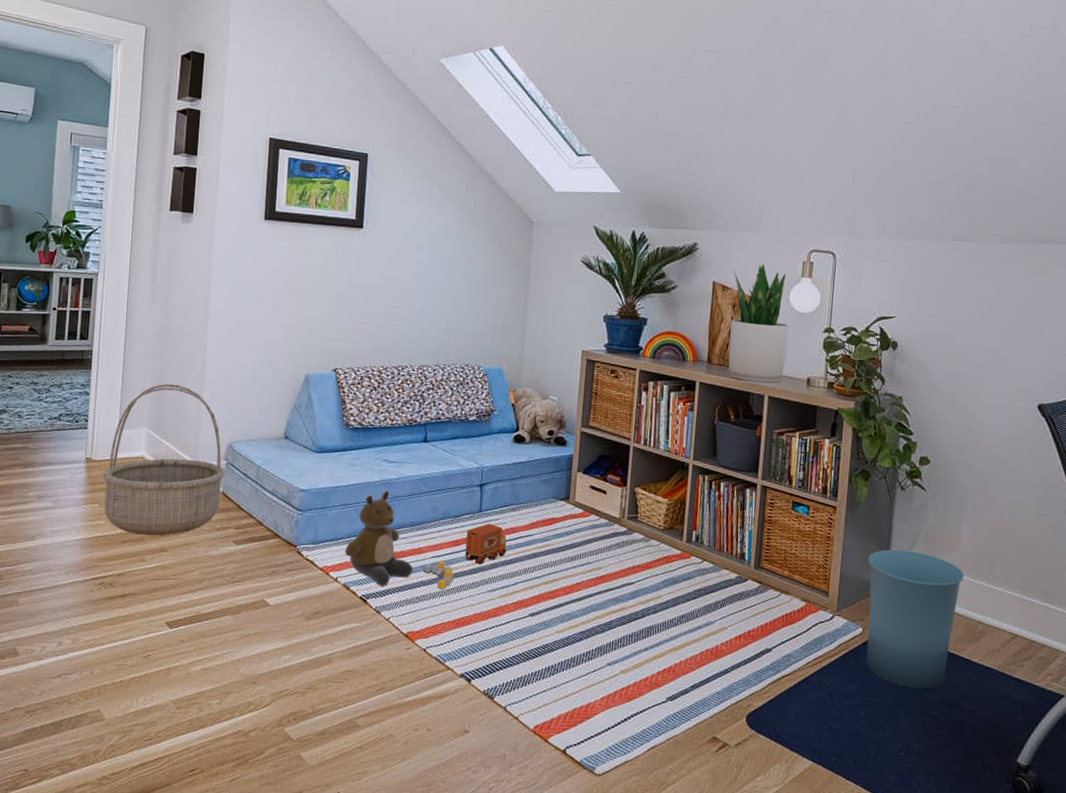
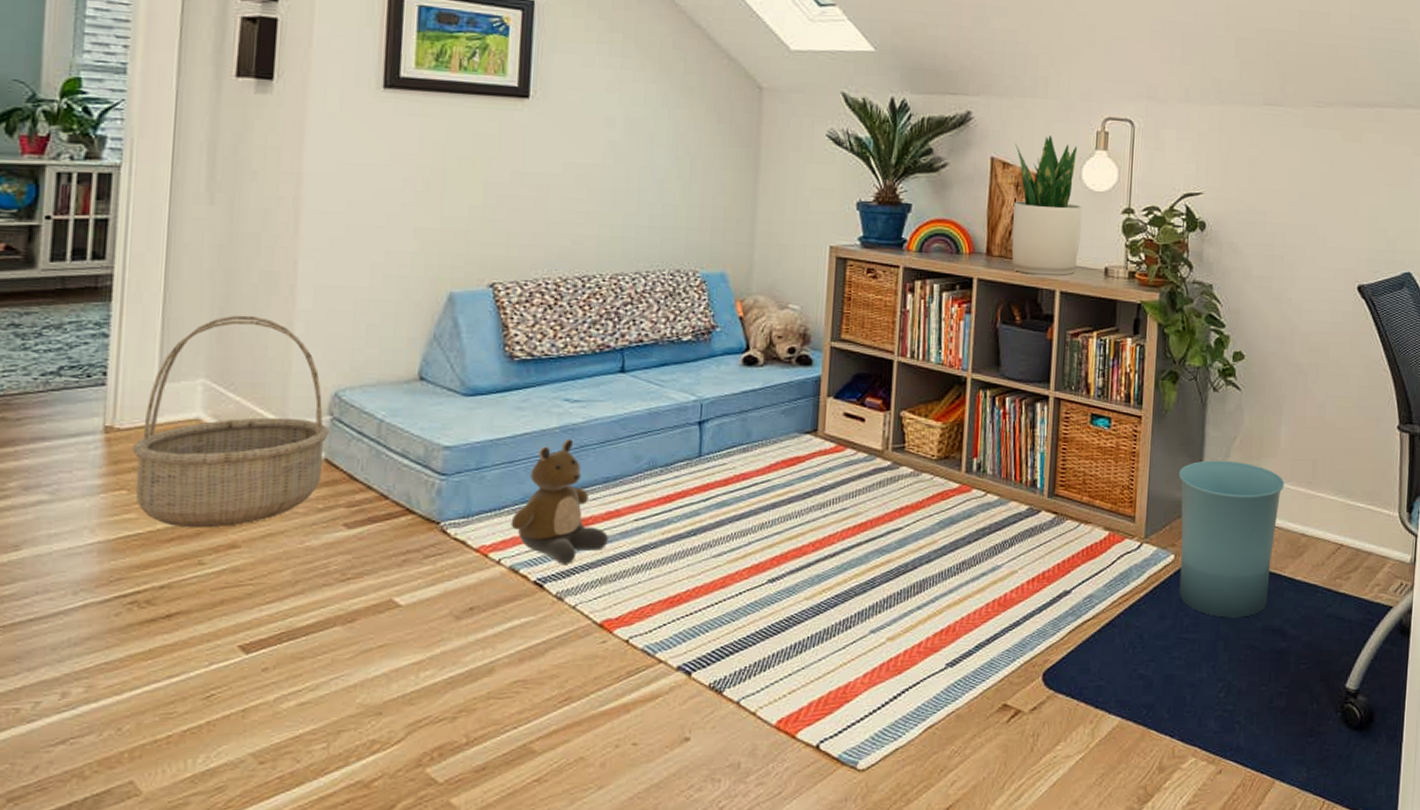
toy blocks: present [424,561,453,590] -> none [624,524,665,561]
toy truck: present [465,523,507,565] -> none [680,470,737,524]

